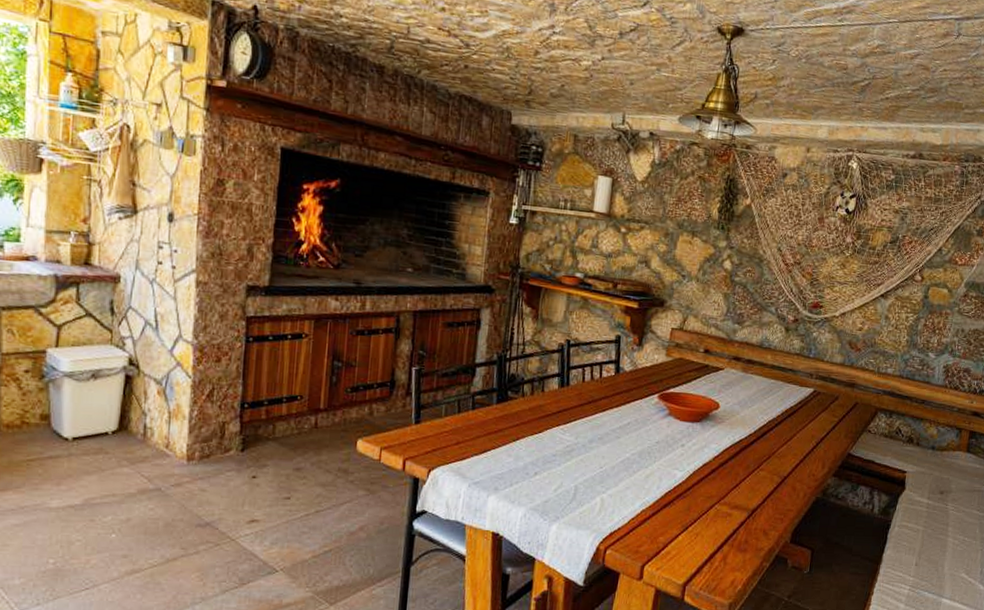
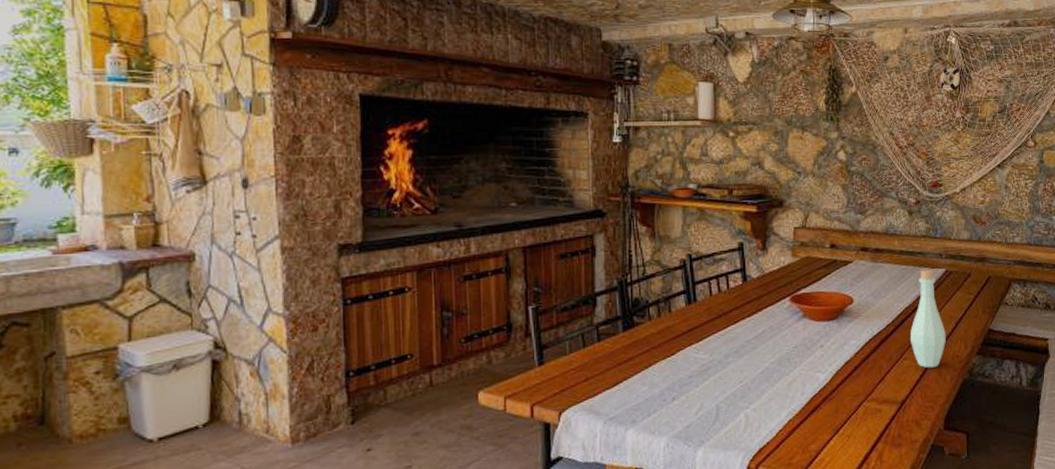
bottle: none [769,386,806,482] -> present [910,269,946,368]

